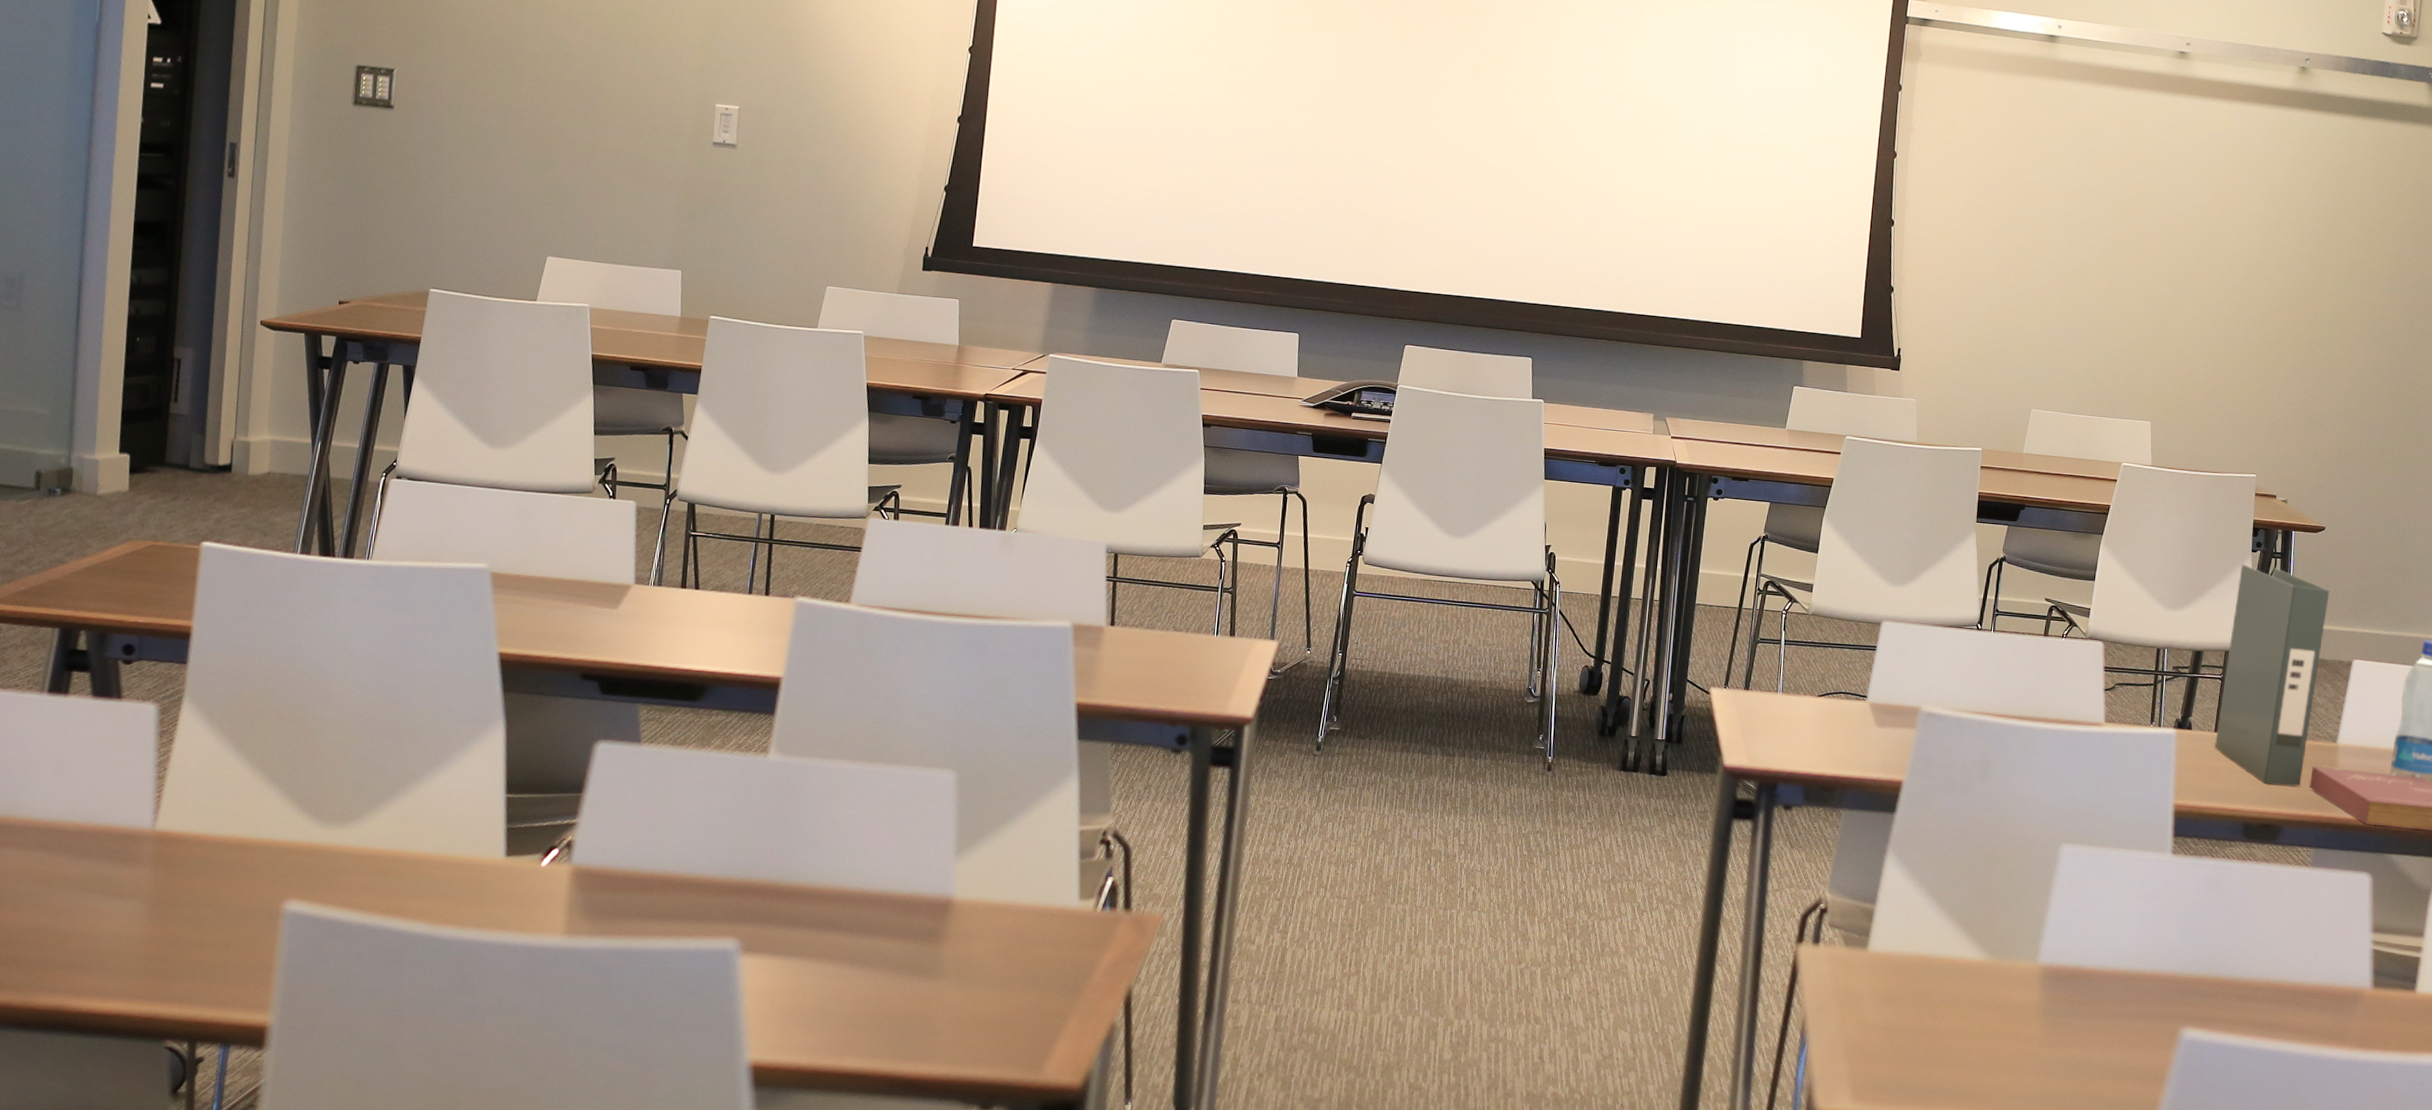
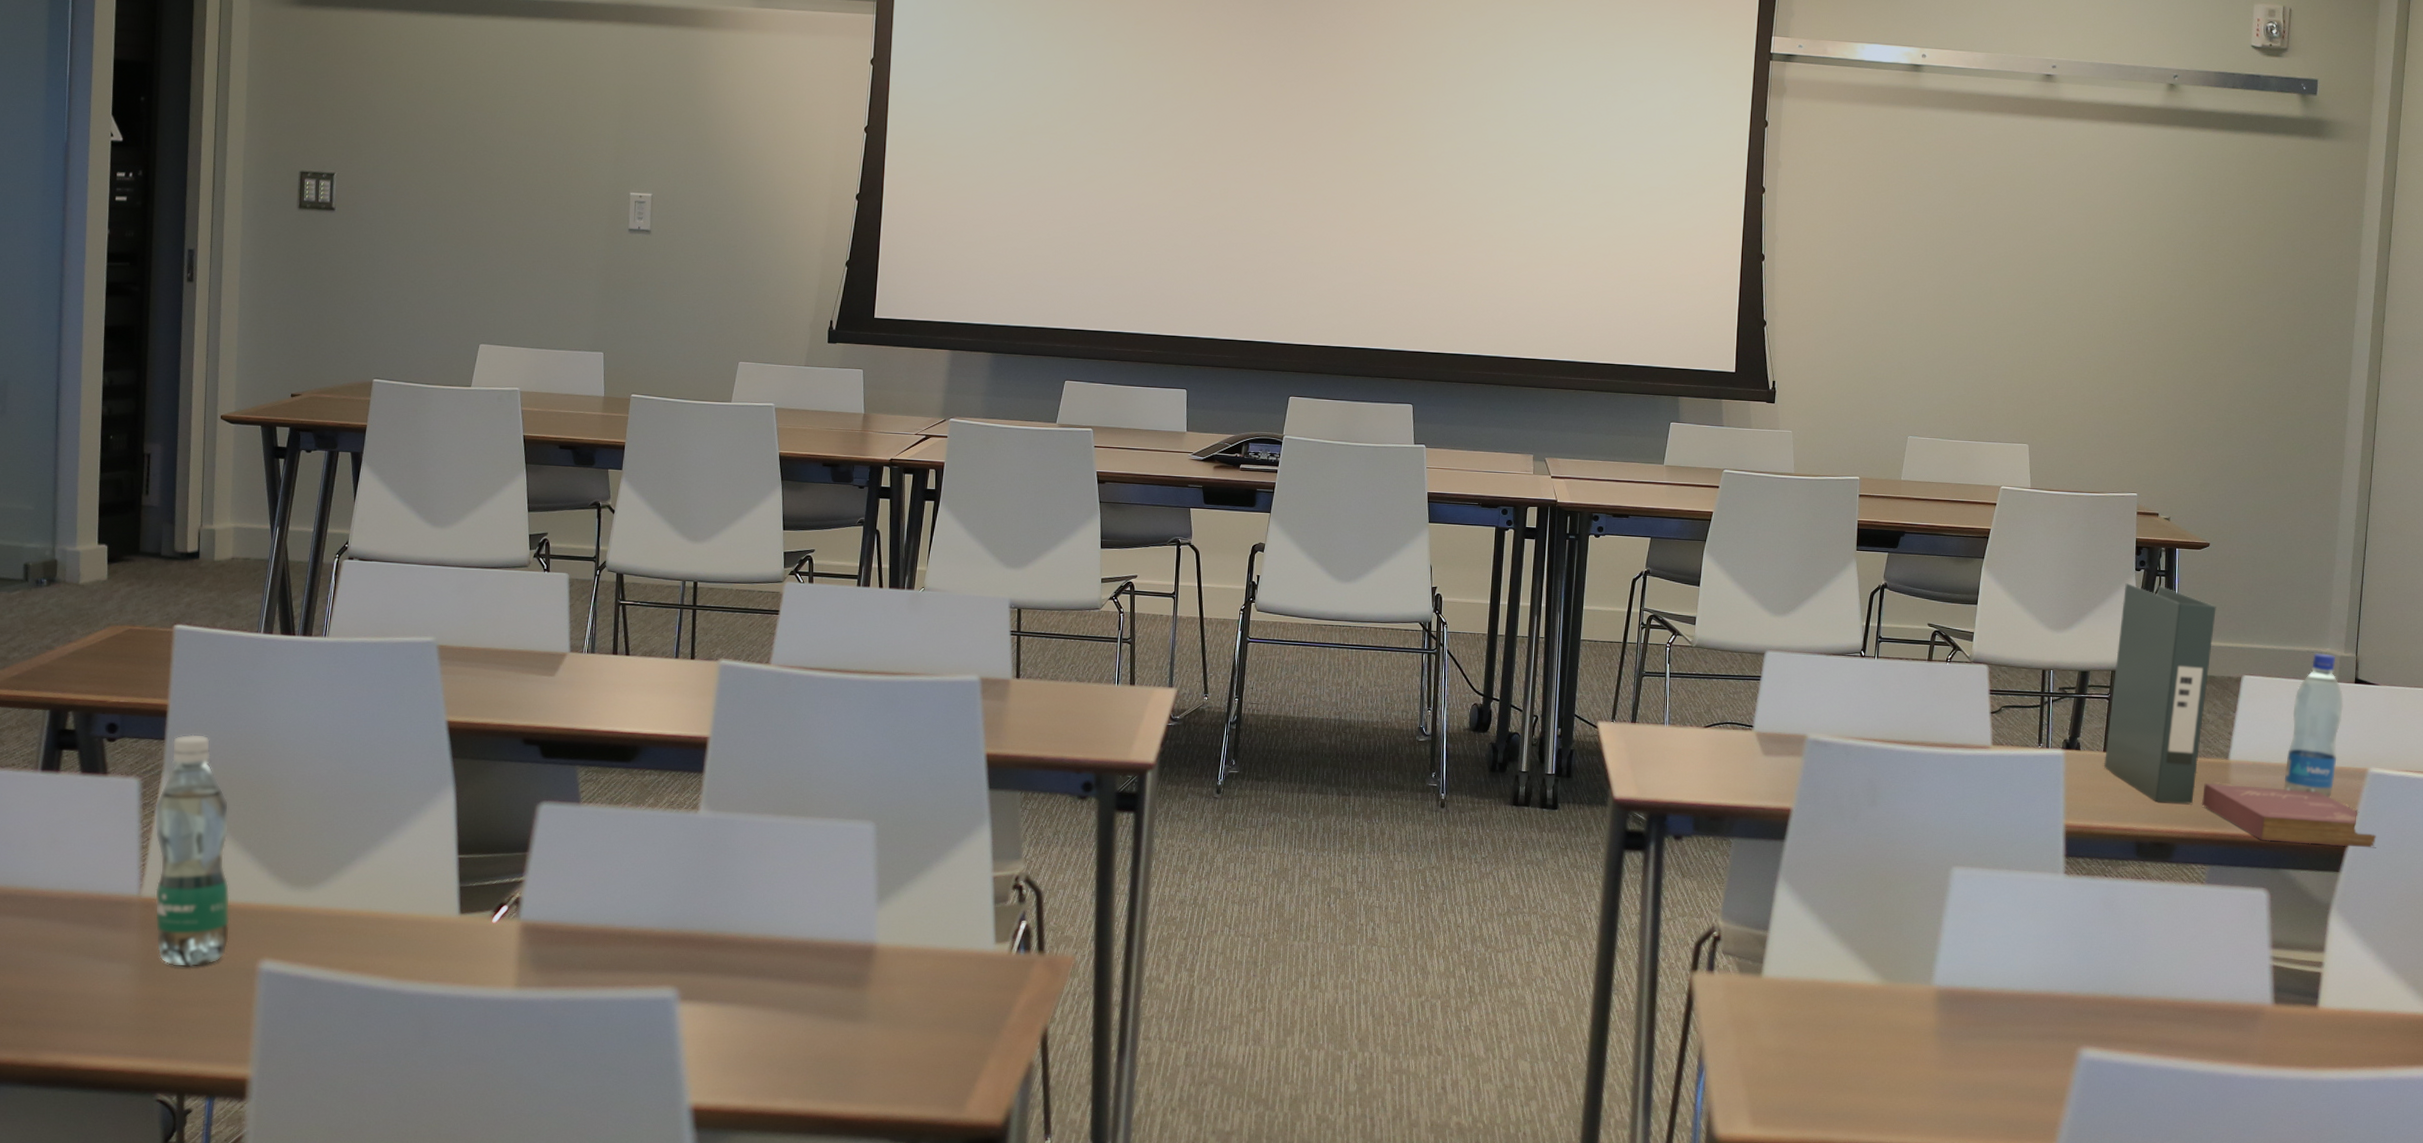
bottle: none [170,658,256,906] -> present [154,734,230,967]

